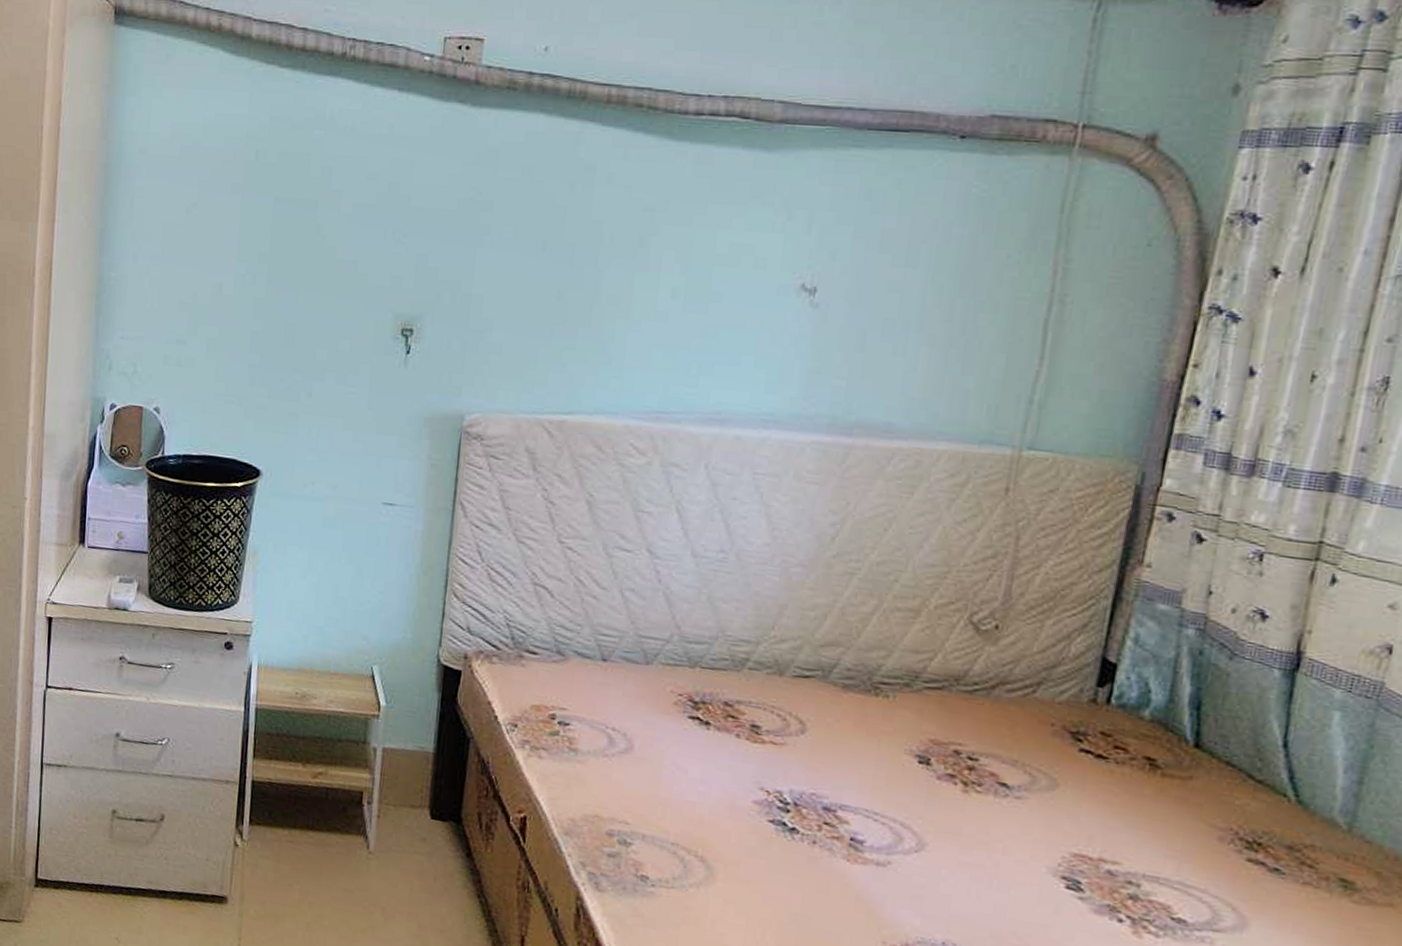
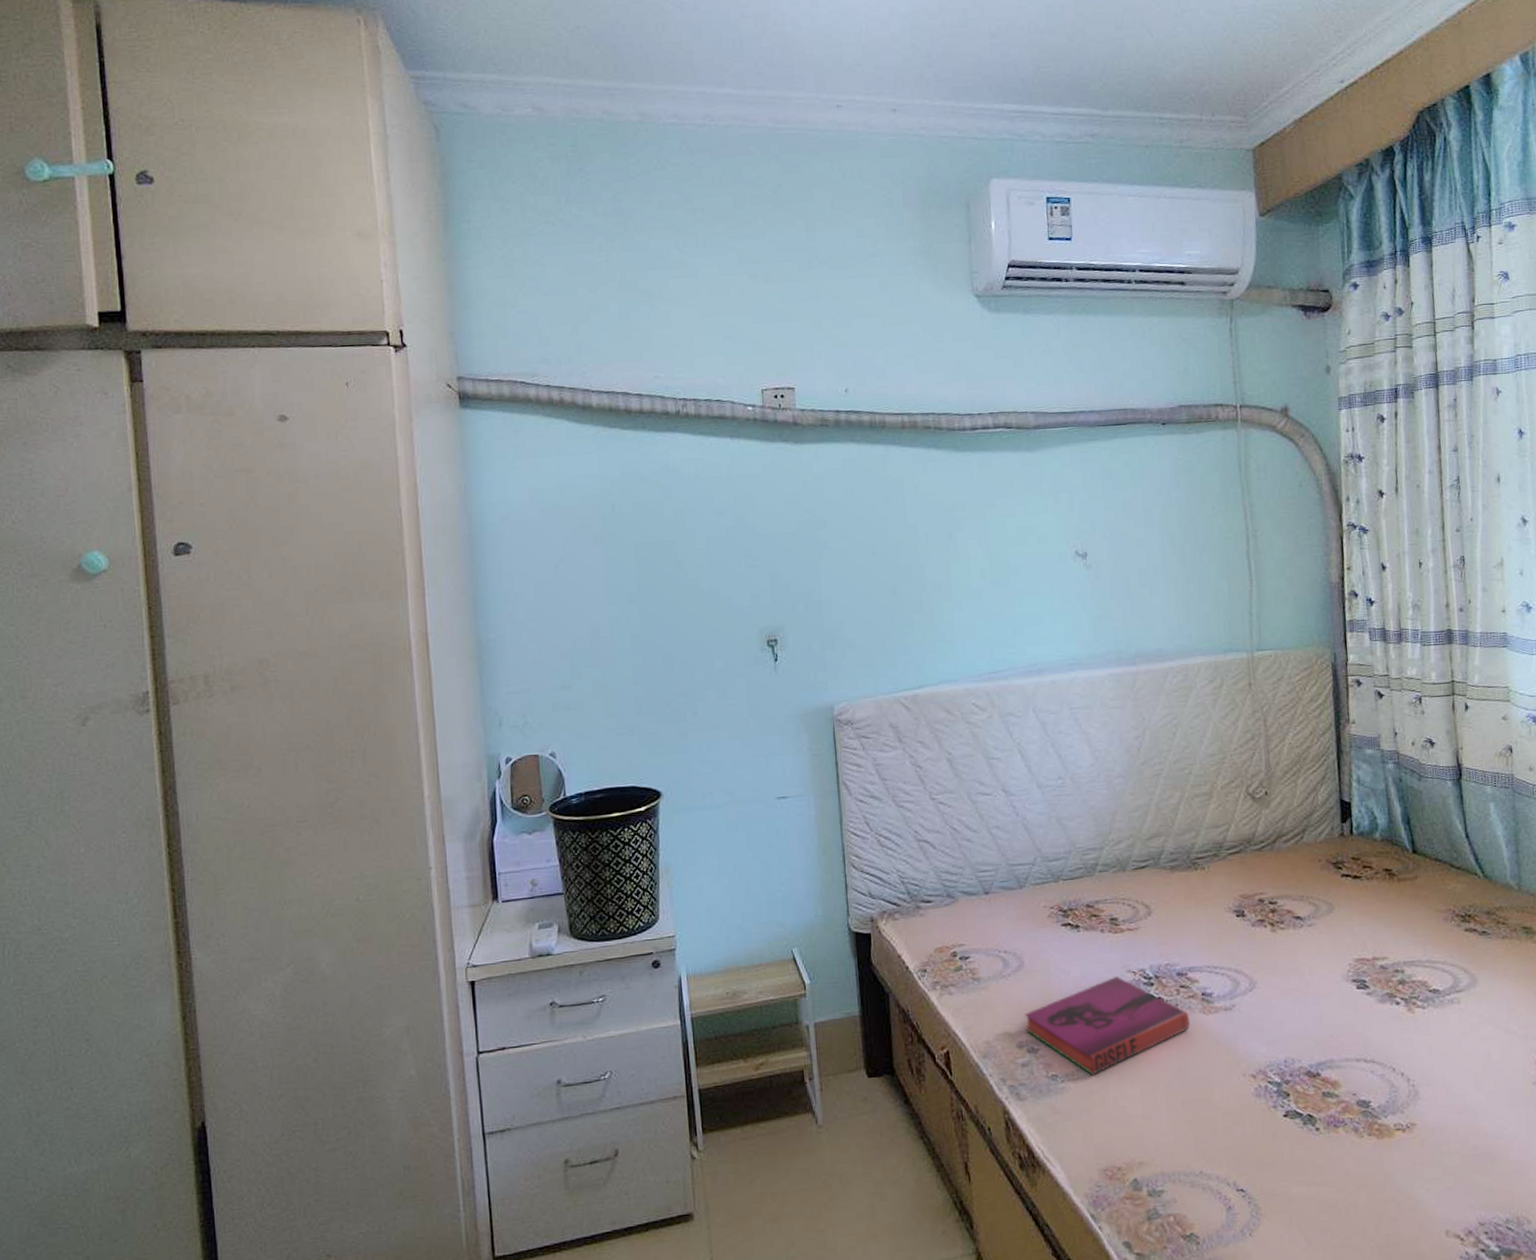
hardback book: none [621,789,829,890] -> present [1025,975,1190,1075]

